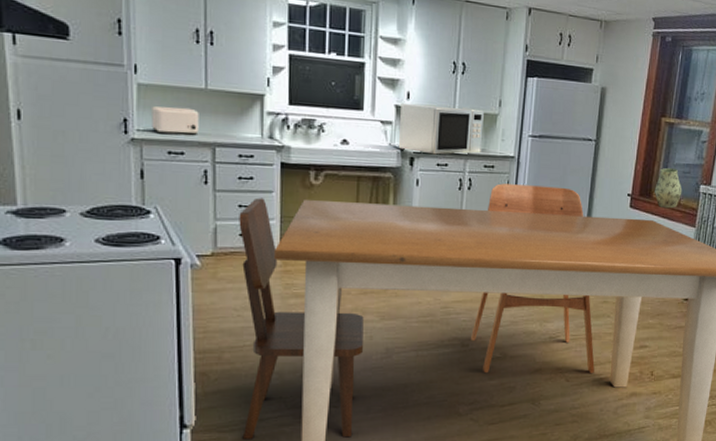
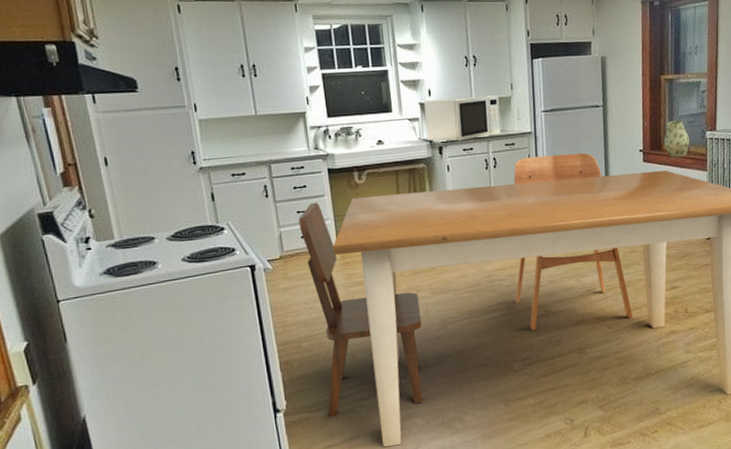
toaster: present [151,106,199,135] -> none [213,134,255,160]

